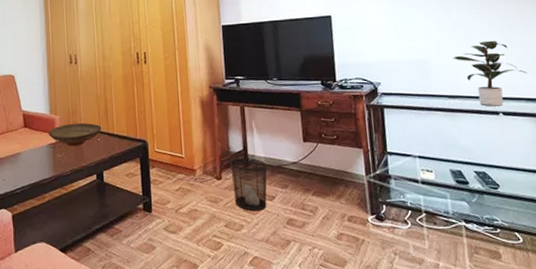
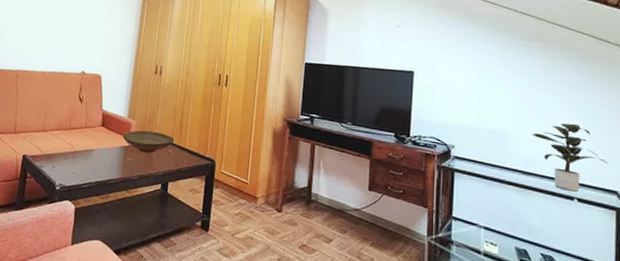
waste bin: present [230,158,268,211] -> none [291,194,329,252]

